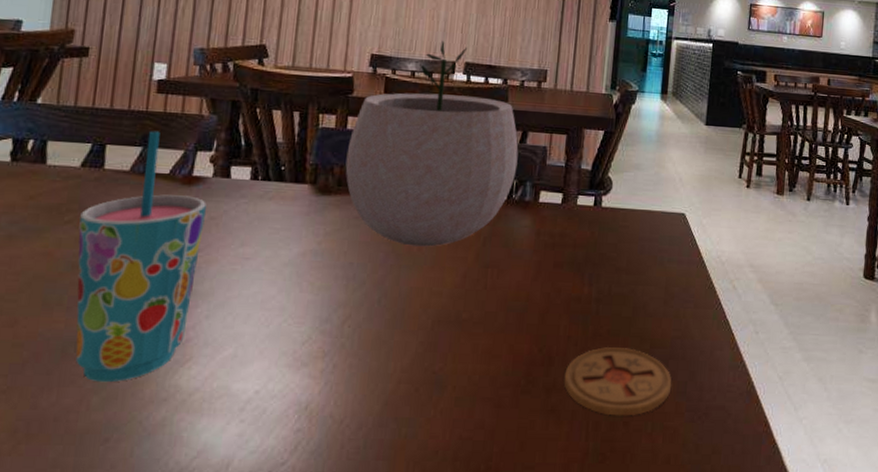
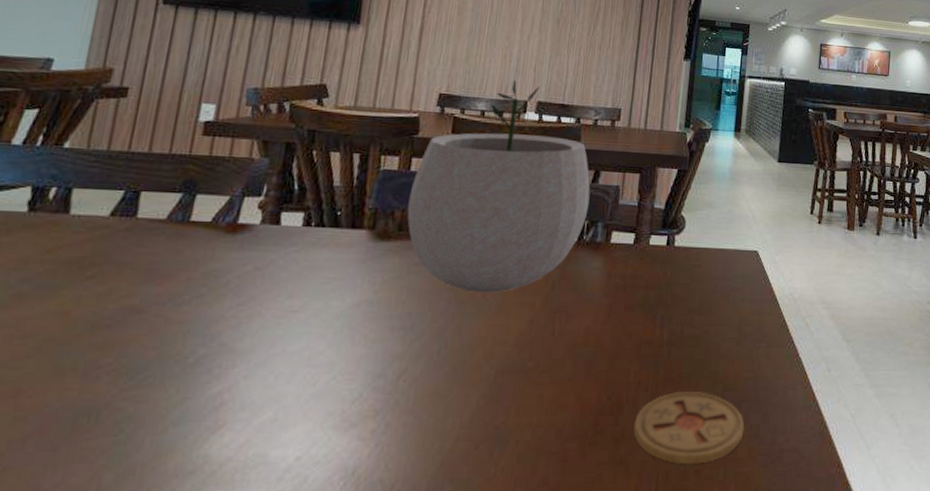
cup: present [75,131,206,382] -> none [88,176,252,455]

